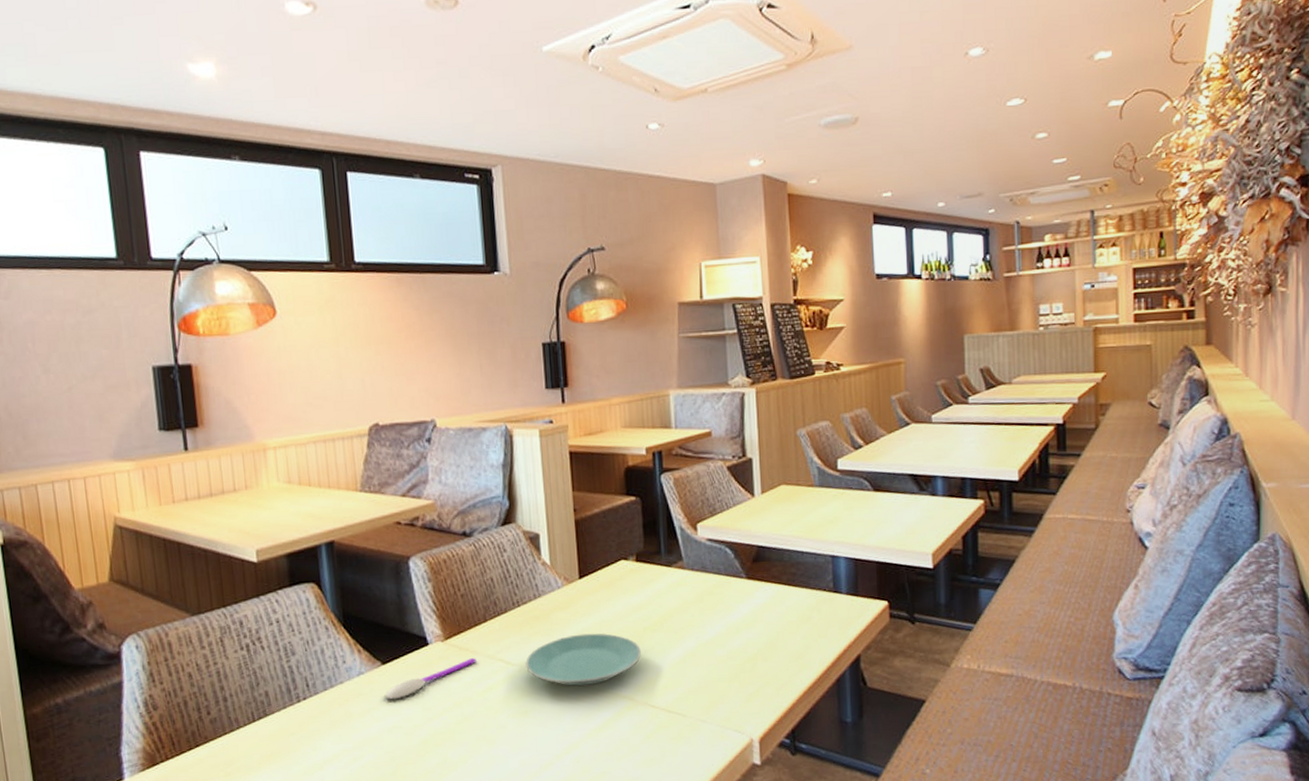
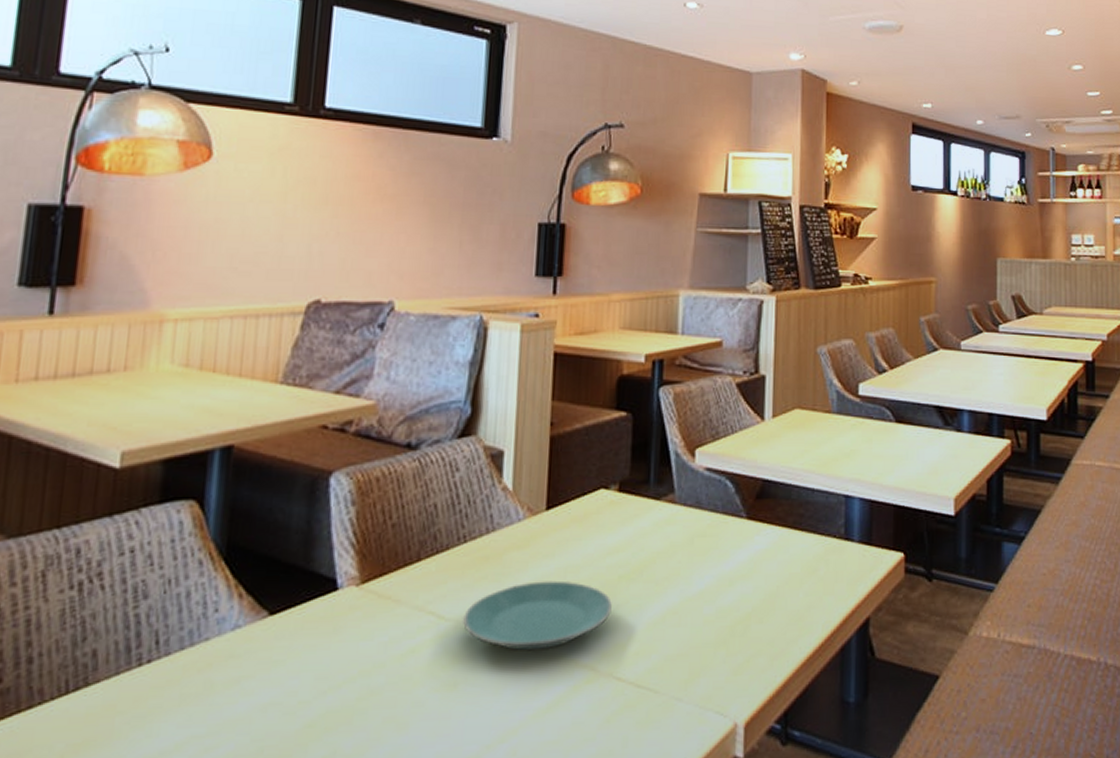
spoon: present [384,658,477,700] -> none [265,610,399,665]

